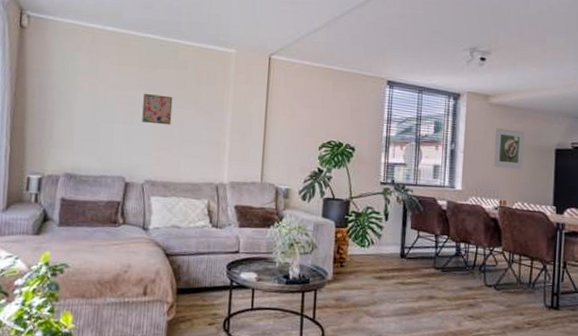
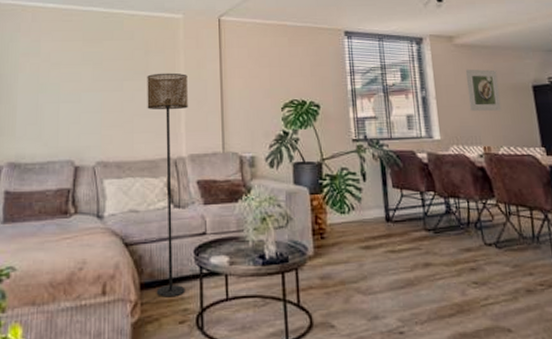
wall art: present [142,93,173,125] -> none [89,68,121,100]
floor lamp: none [190,104,235,303] -> present [147,72,188,298]

